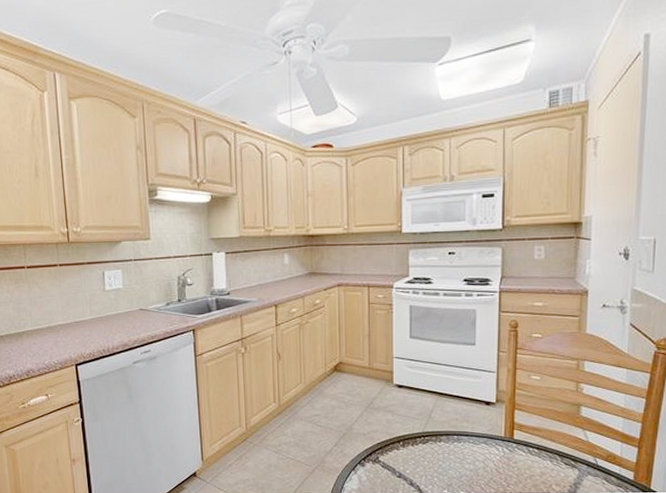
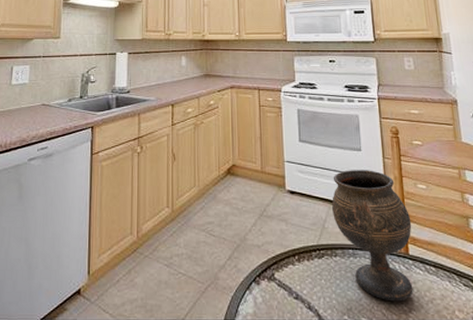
goblet: none [439,363,520,478] -> present [331,170,413,302]

